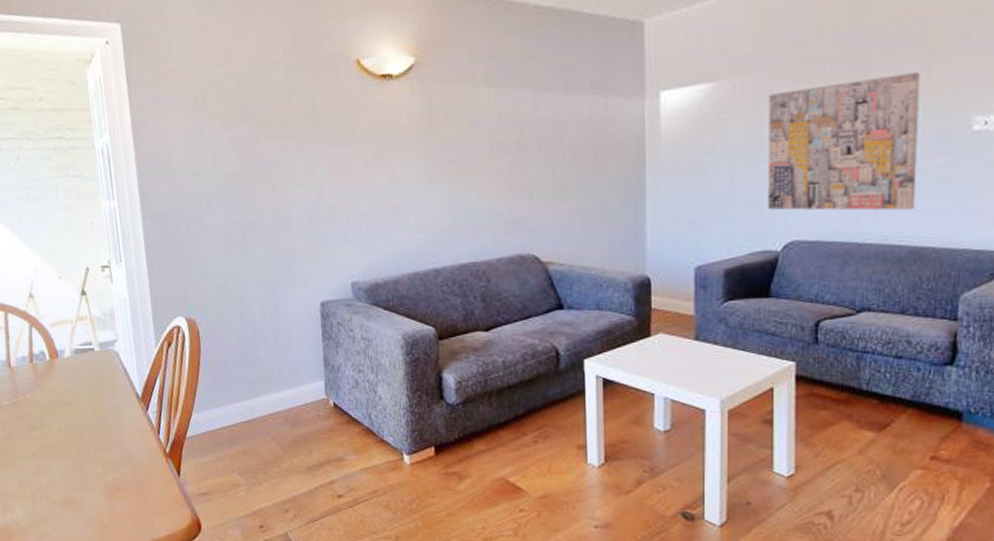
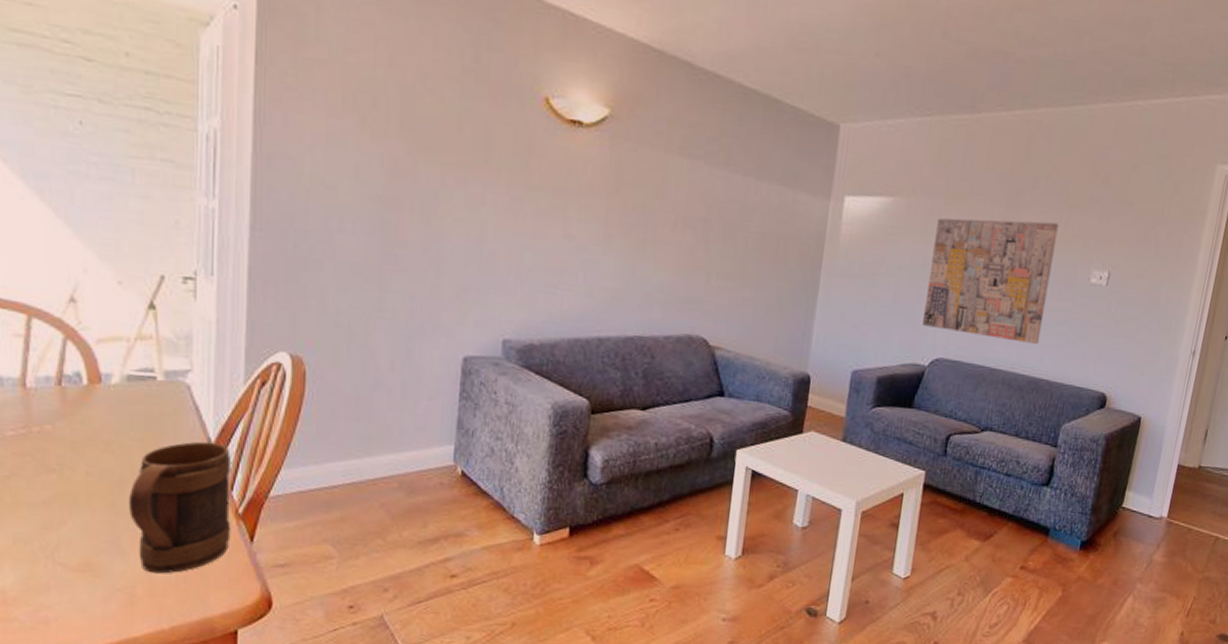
mug: none [89,396,164,505] -> present [130,441,231,574]

